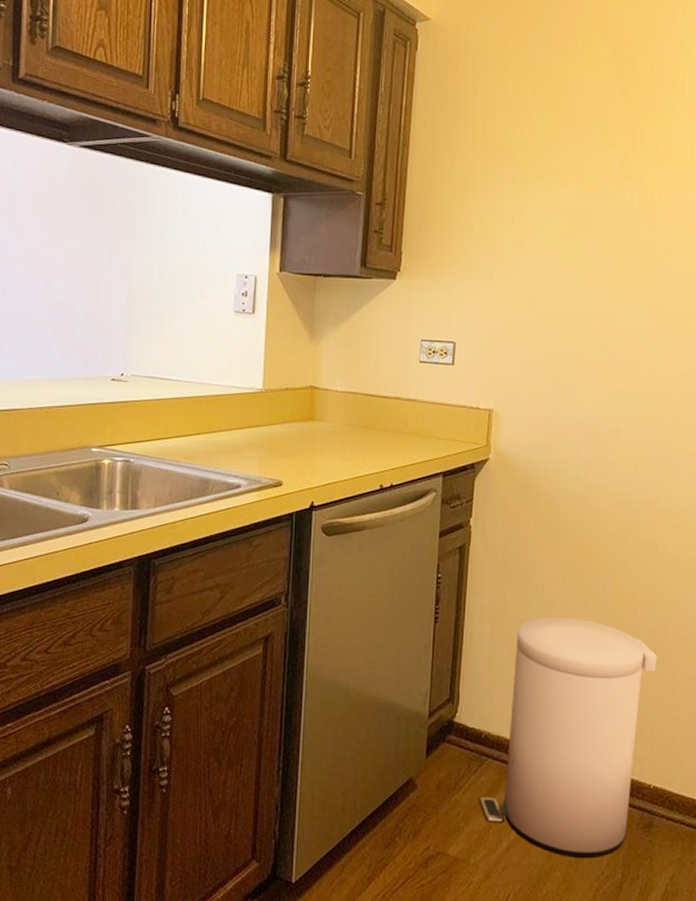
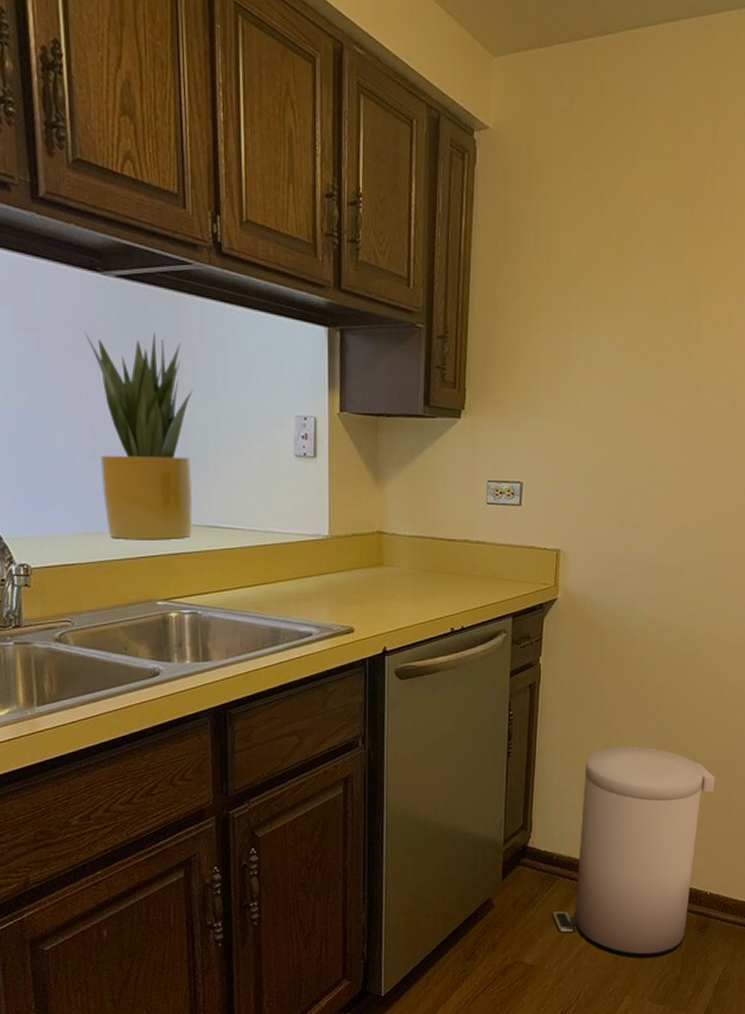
planter: none [47,195,142,388] -> present [84,331,193,539]

